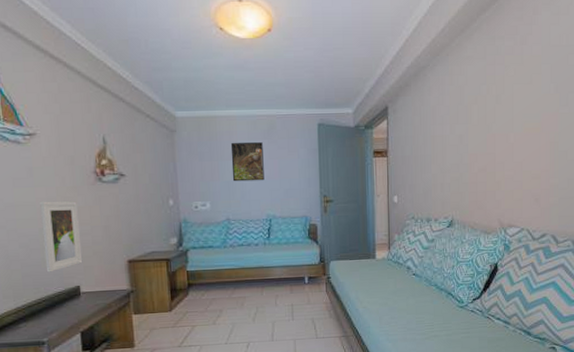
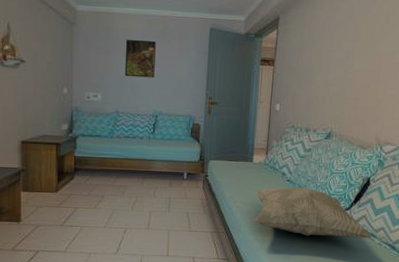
decorative pillow: none [381,280,506,331] -> present [255,187,372,238]

